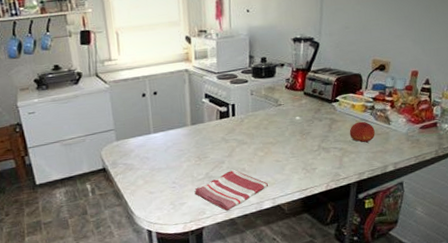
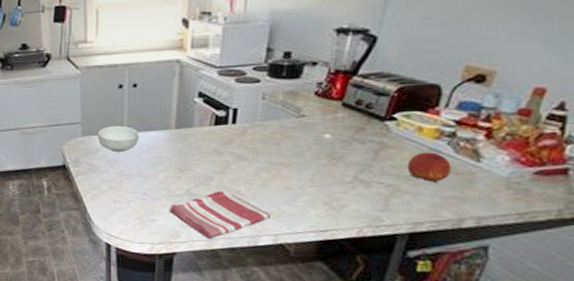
cereal bowl: none [129,127,164,151] -> present [97,125,140,152]

